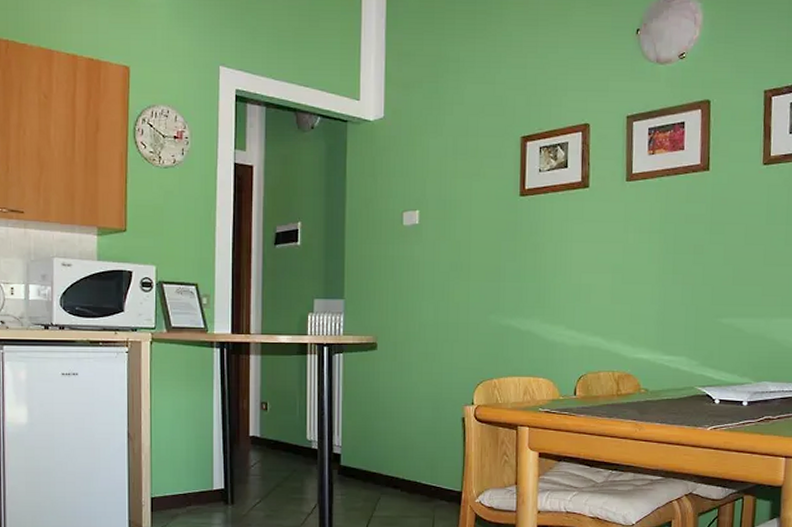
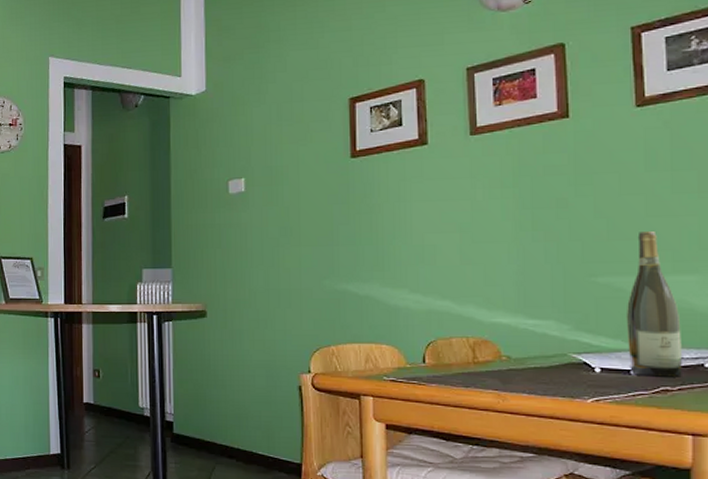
wine bottle: none [742,279,784,408] -> present [626,232,682,377]

